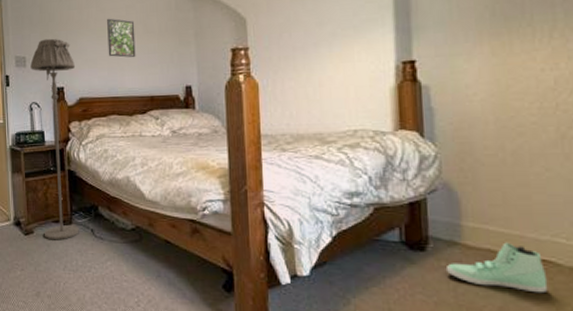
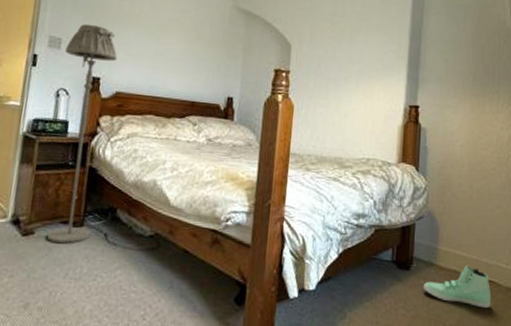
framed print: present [107,18,136,58] -> none [155,17,187,61]

